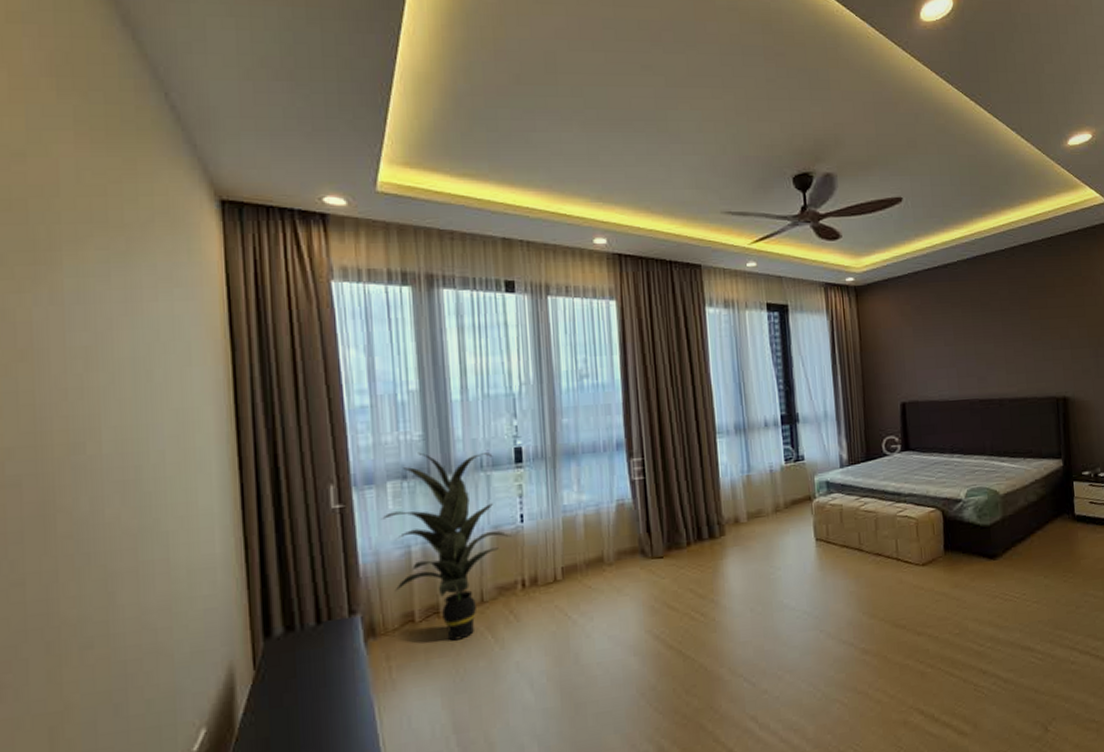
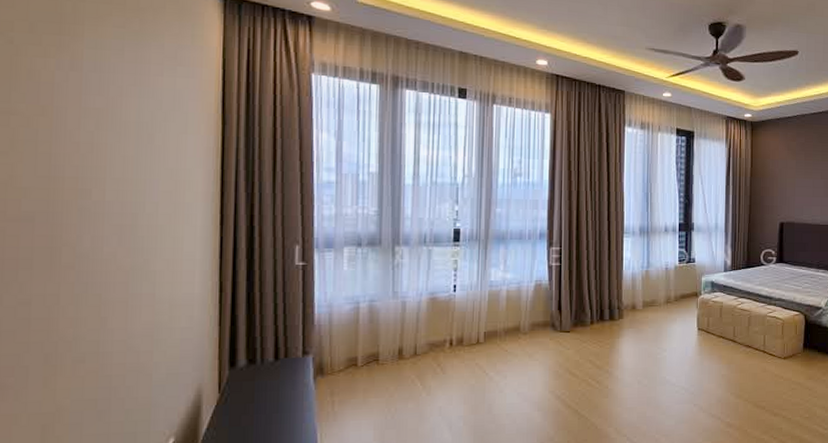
indoor plant: present [380,452,511,641] -> none [336,225,445,385]

